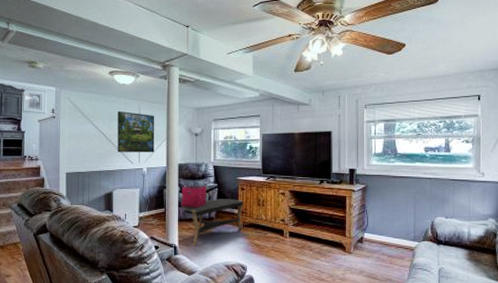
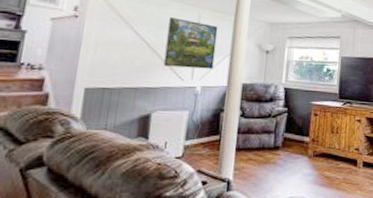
storage bin: present [181,186,206,208] -> none [241,109,274,136]
coffee table: present [181,199,244,246] -> none [241,125,317,179]

